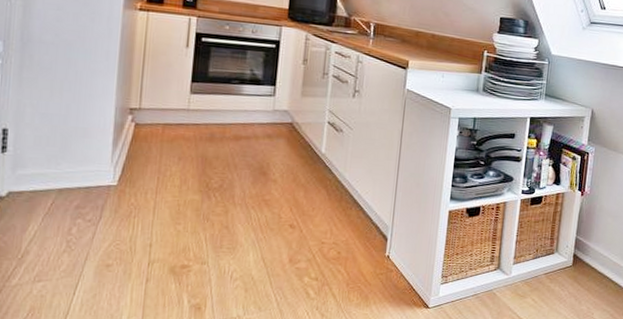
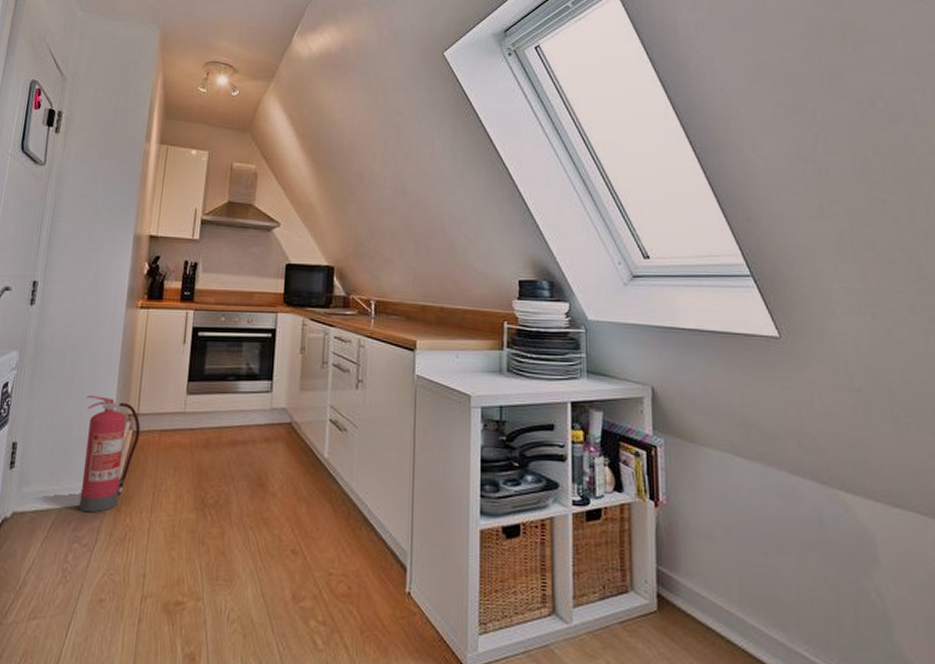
fire extinguisher: none [81,89,144,194] -> present [79,396,141,513]

